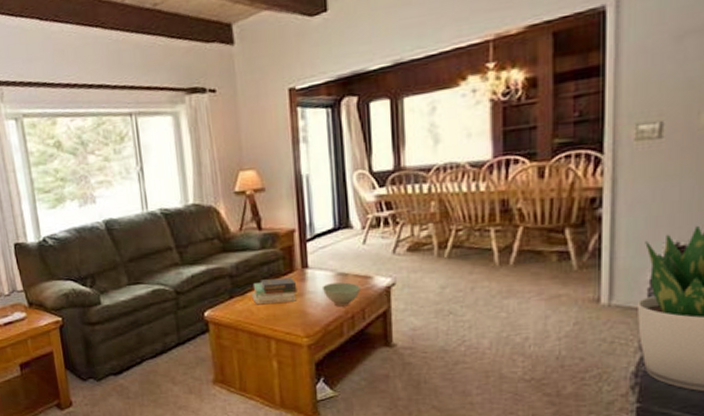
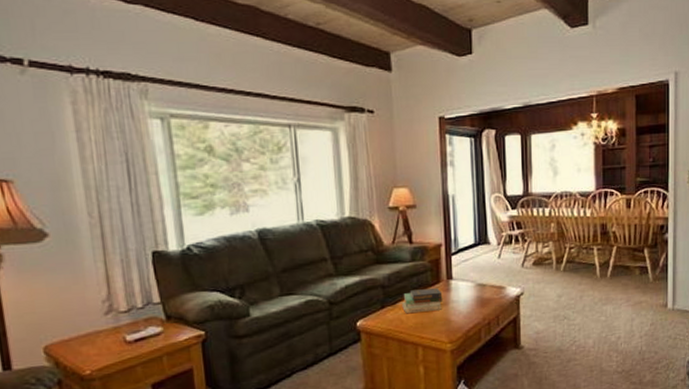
bowl: present [321,282,360,307] -> none [463,292,496,315]

